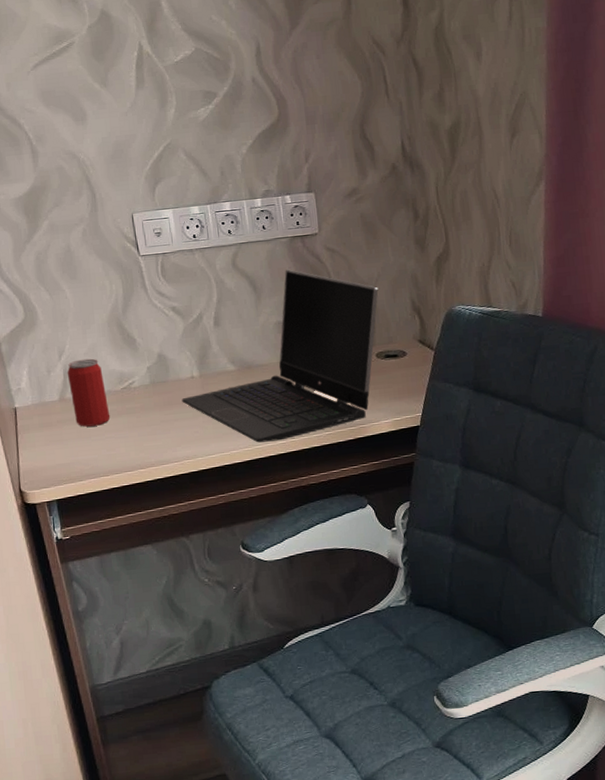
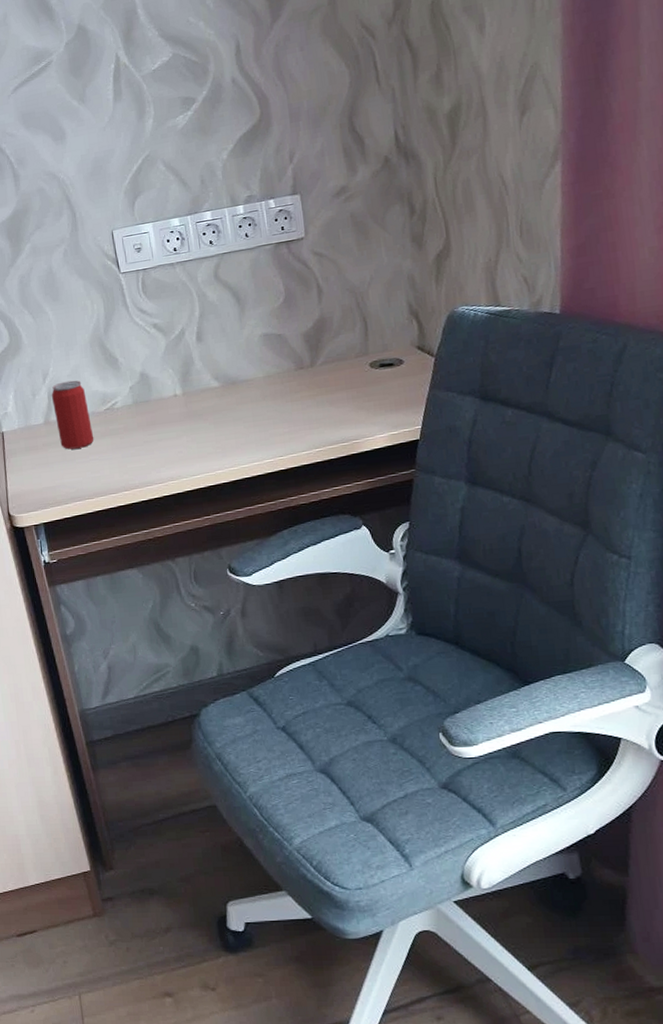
laptop computer: present [181,269,379,443] -> none [165,277,372,462]

